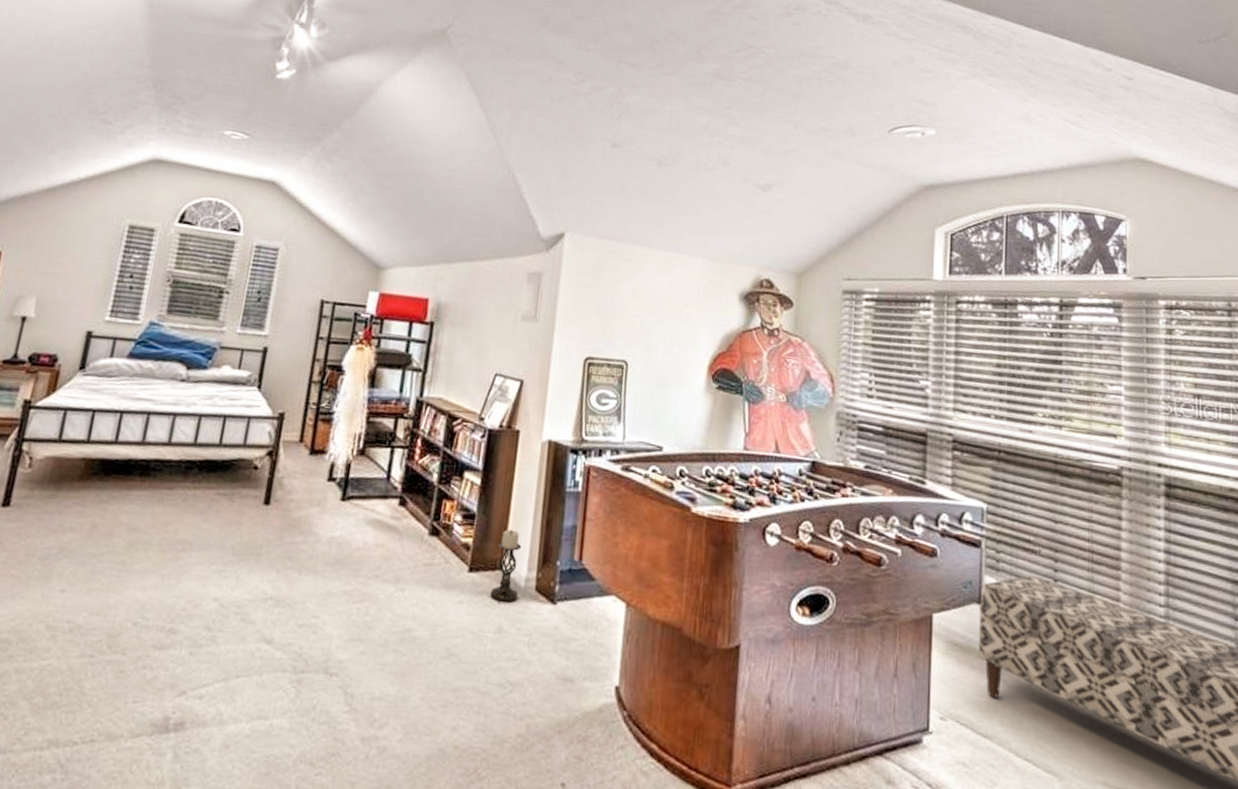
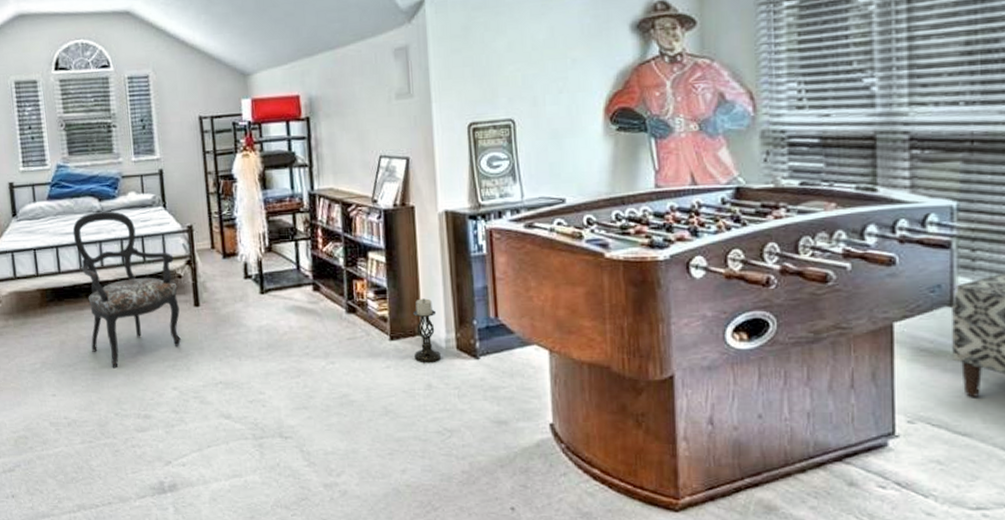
armchair: none [127,380,255,566] -> present [72,211,182,369]

